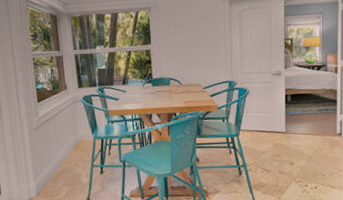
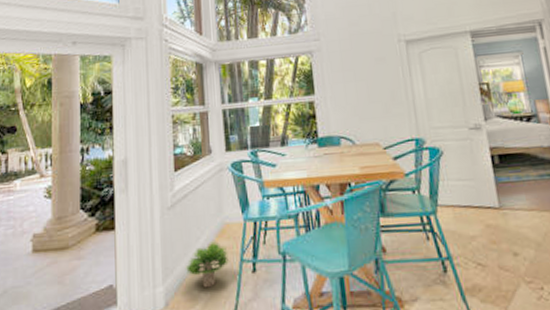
potted plant: none [51,152,84,184] -> present [186,240,230,288]

